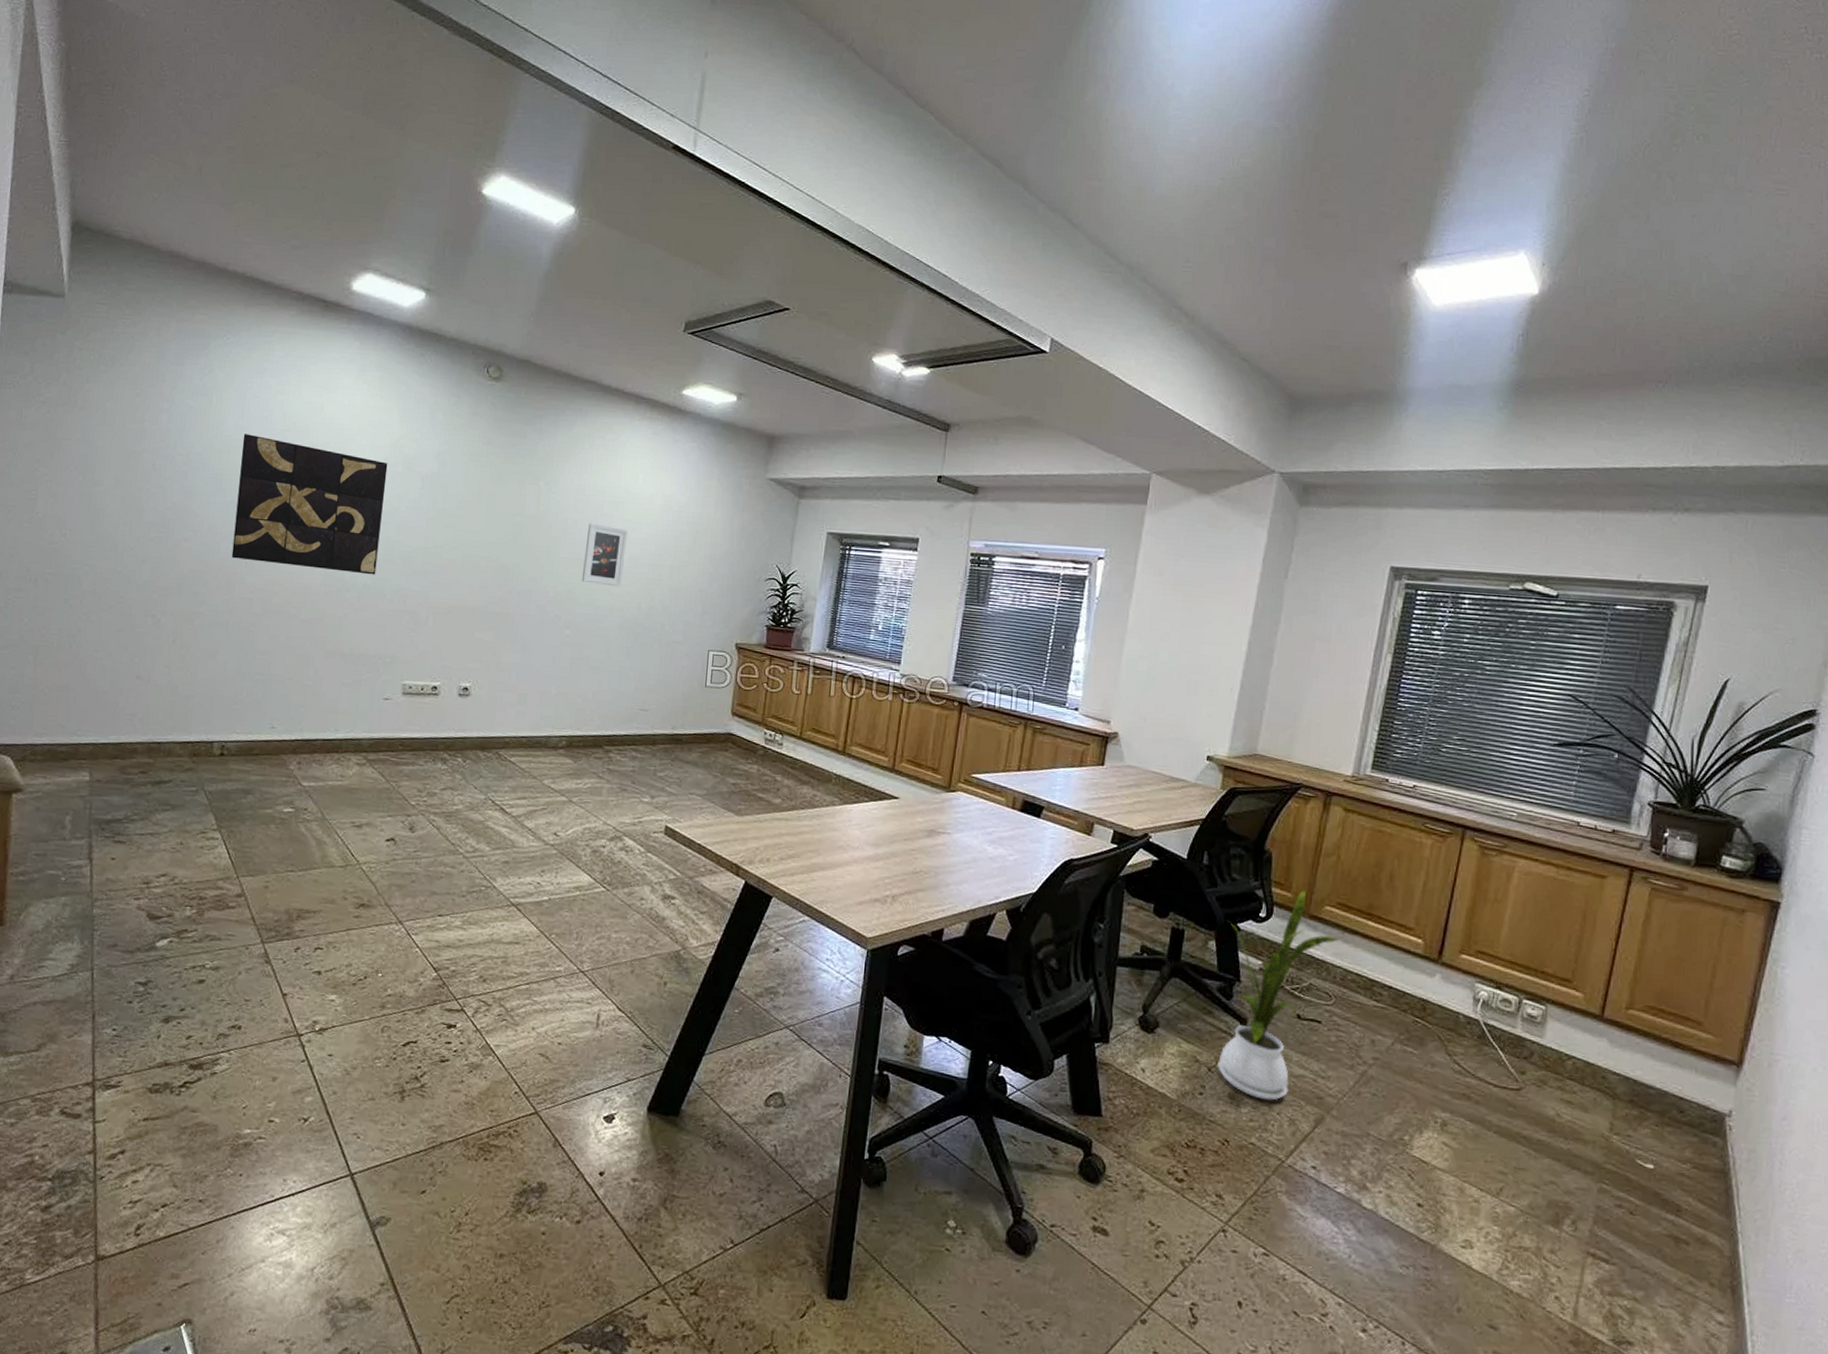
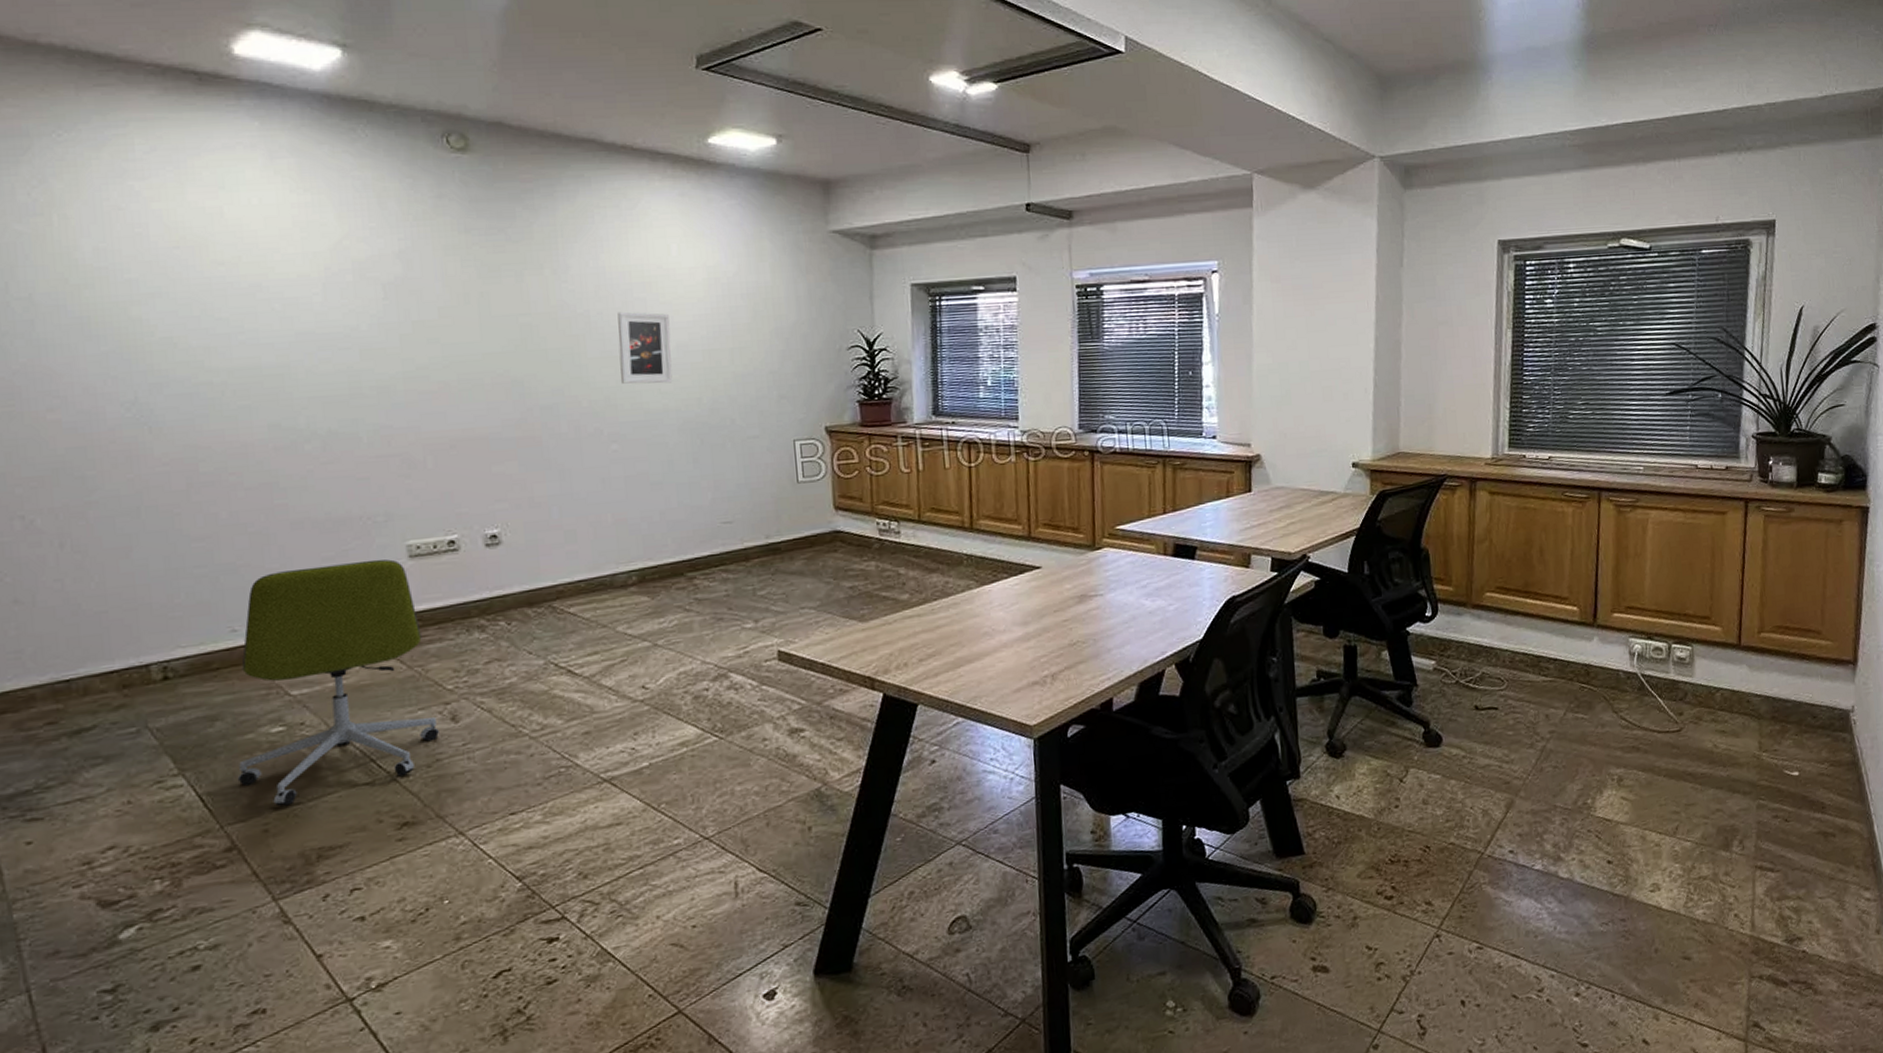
wall art: present [231,434,388,575] -> none [110,259,342,425]
office chair: none [254,688,401,871] -> present [237,559,440,807]
house plant: present [1218,889,1340,1101] -> none [1396,580,1504,798]

